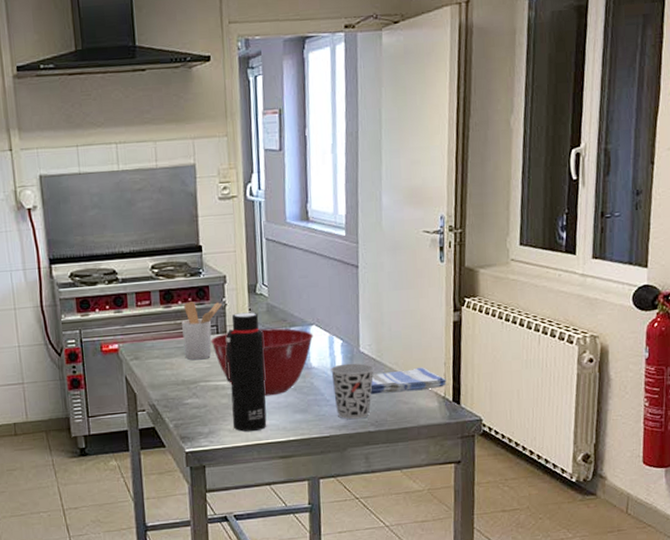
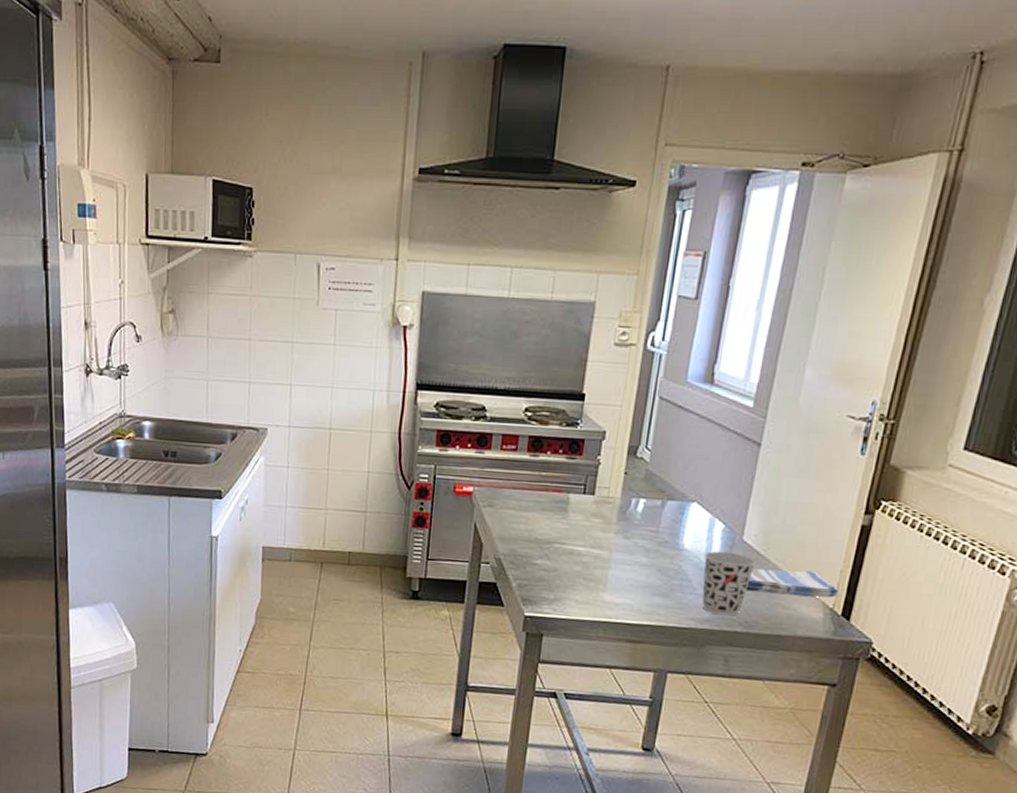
utensil holder: present [182,300,223,360] -> none [543,453,596,520]
mixing bowl: present [211,328,314,396] -> none [575,494,693,573]
water bottle: present [225,312,267,432] -> none [581,474,635,607]

